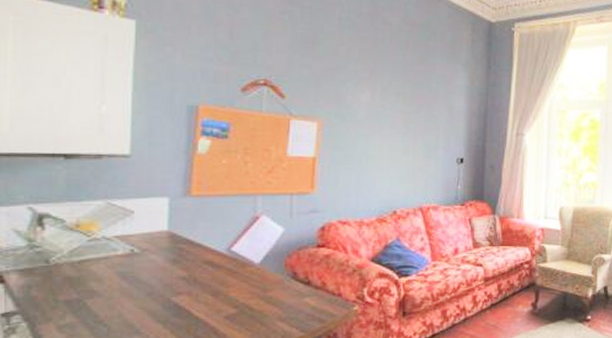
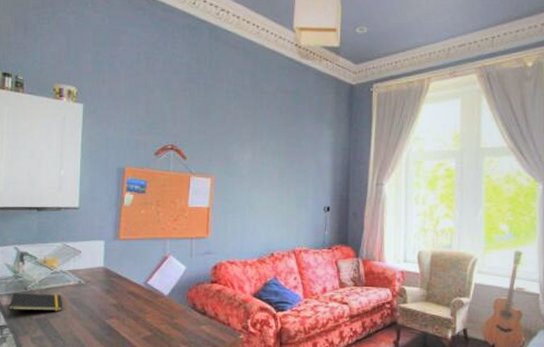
notepad: none [19,267,106,302] -> present [8,292,62,318]

